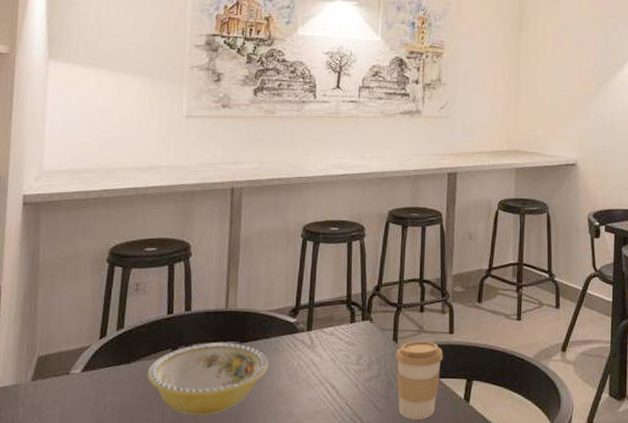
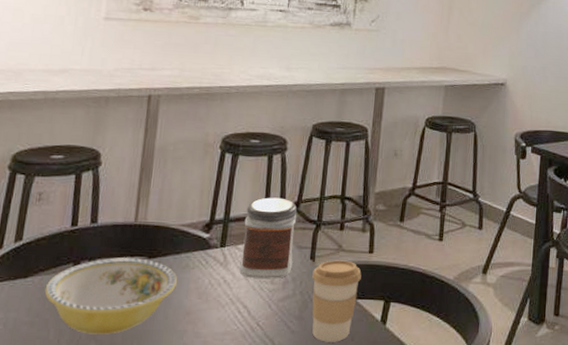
jar: none [326,282,378,360] -> present [239,197,297,278]

